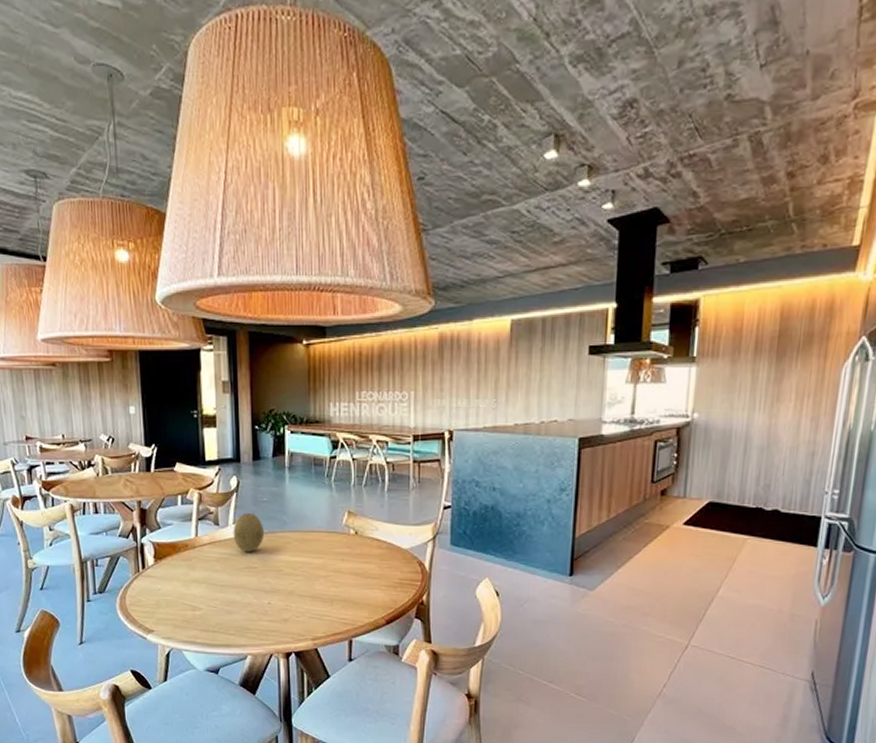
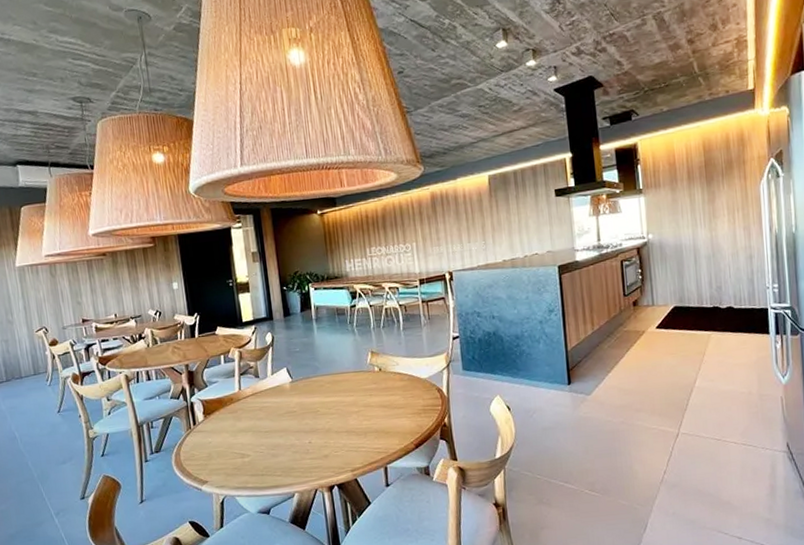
fruit: present [233,512,265,552] -> none [272,363,300,399]

